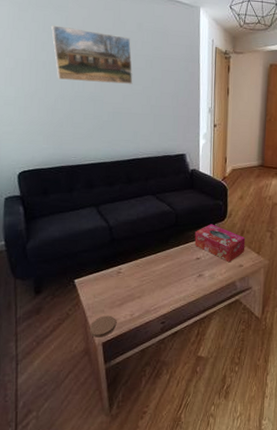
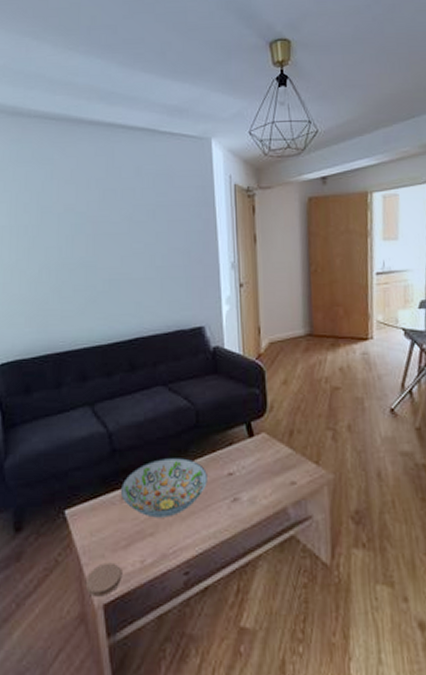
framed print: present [51,25,133,84] -> none [34,181,132,245]
decorative bowl: none [117,246,181,286] -> present [120,458,207,518]
tissue box: present [194,224,246,263] -> none [224,422,298,479]

